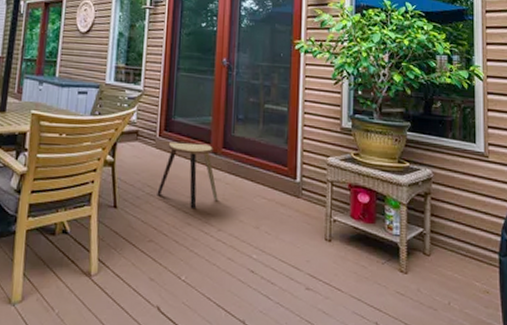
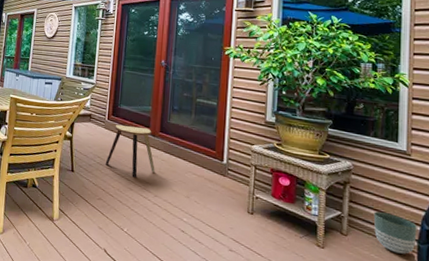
planter: none [455,224,498,270] -> present [373,212,417,254]

